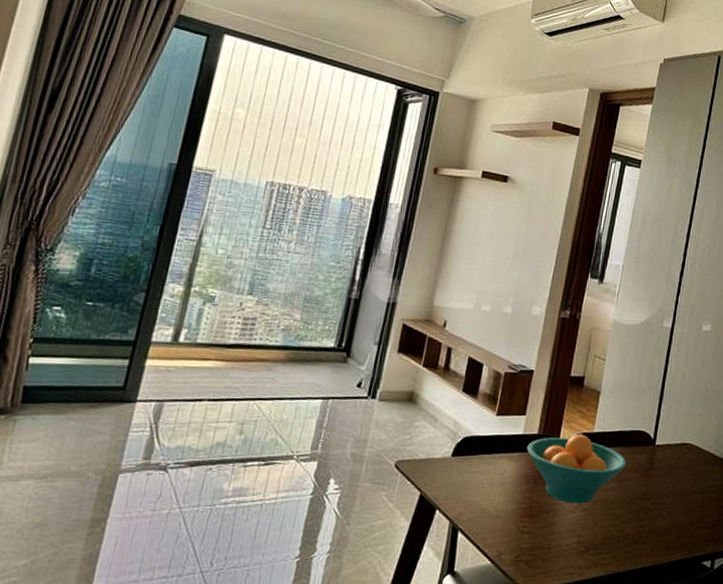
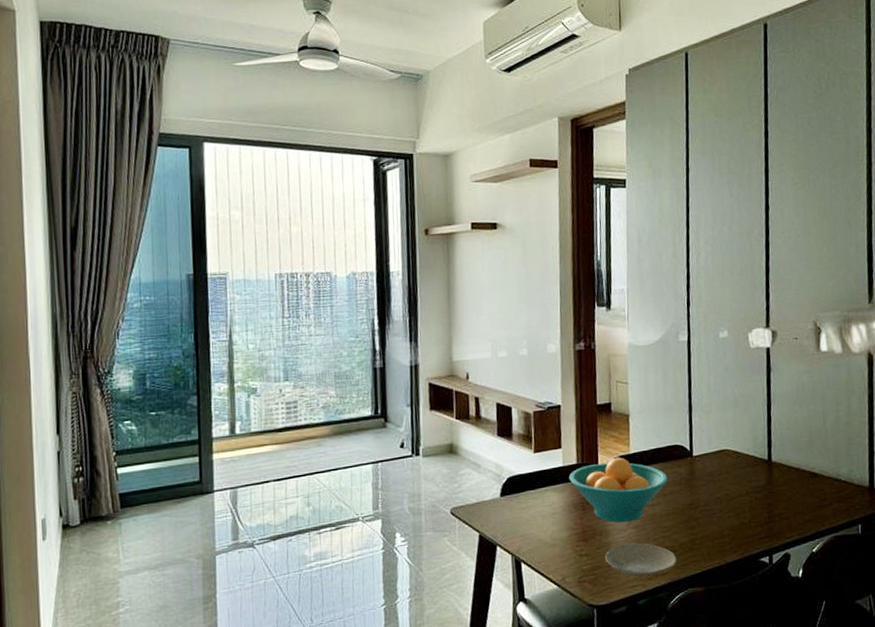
plate: none [547,527,620,566] -> present [605,543,677,578]

